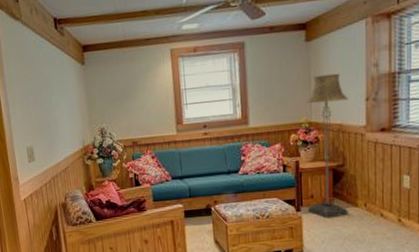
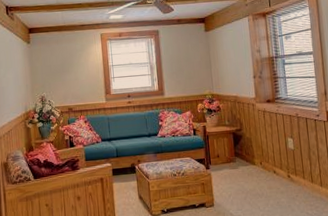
floor lamp: present [306,73,349,219] -> none [208,56,248,175]

